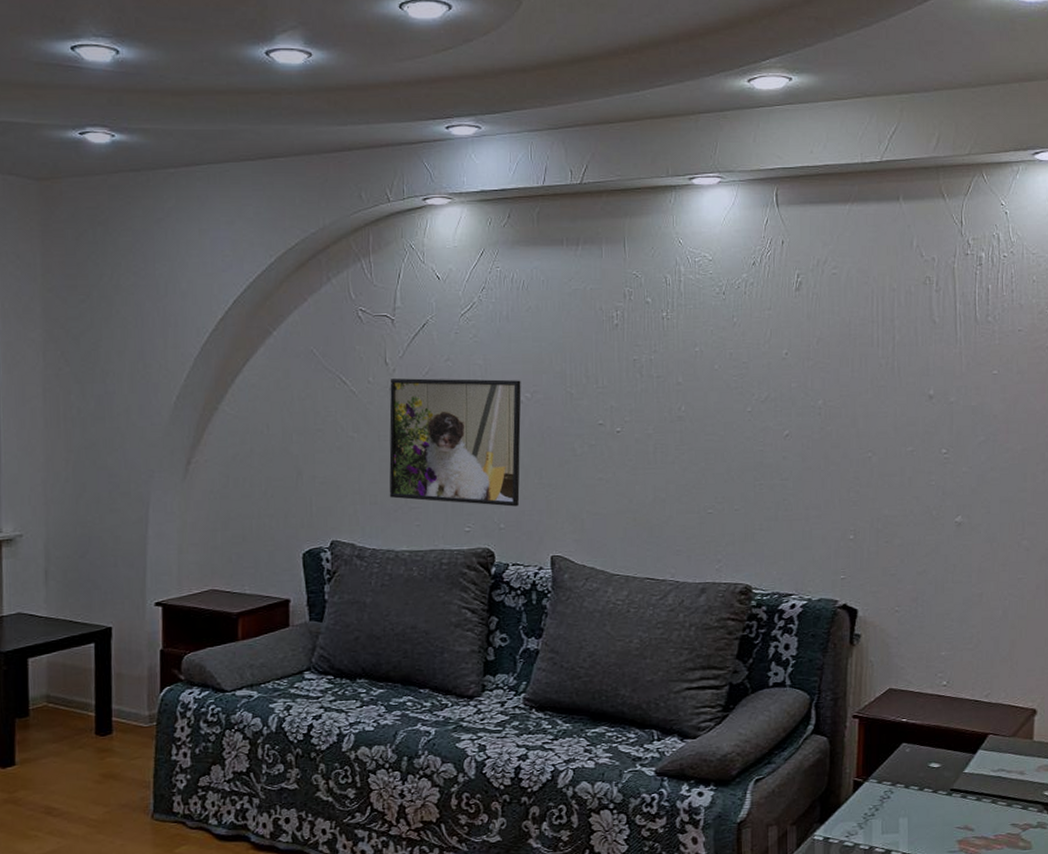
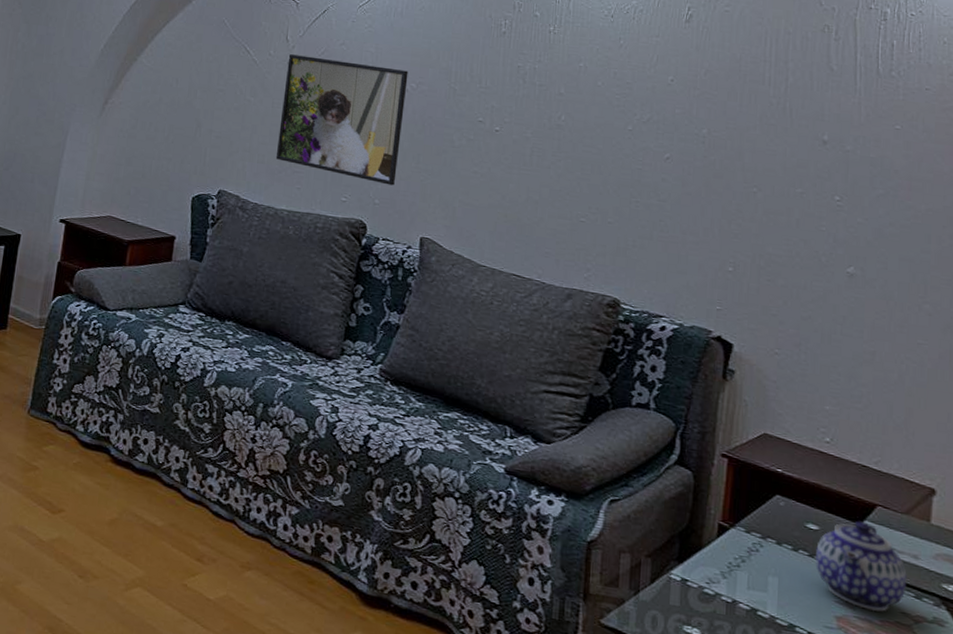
teapot: none [939,751,1015,829] -> present [816,521,907,612]

